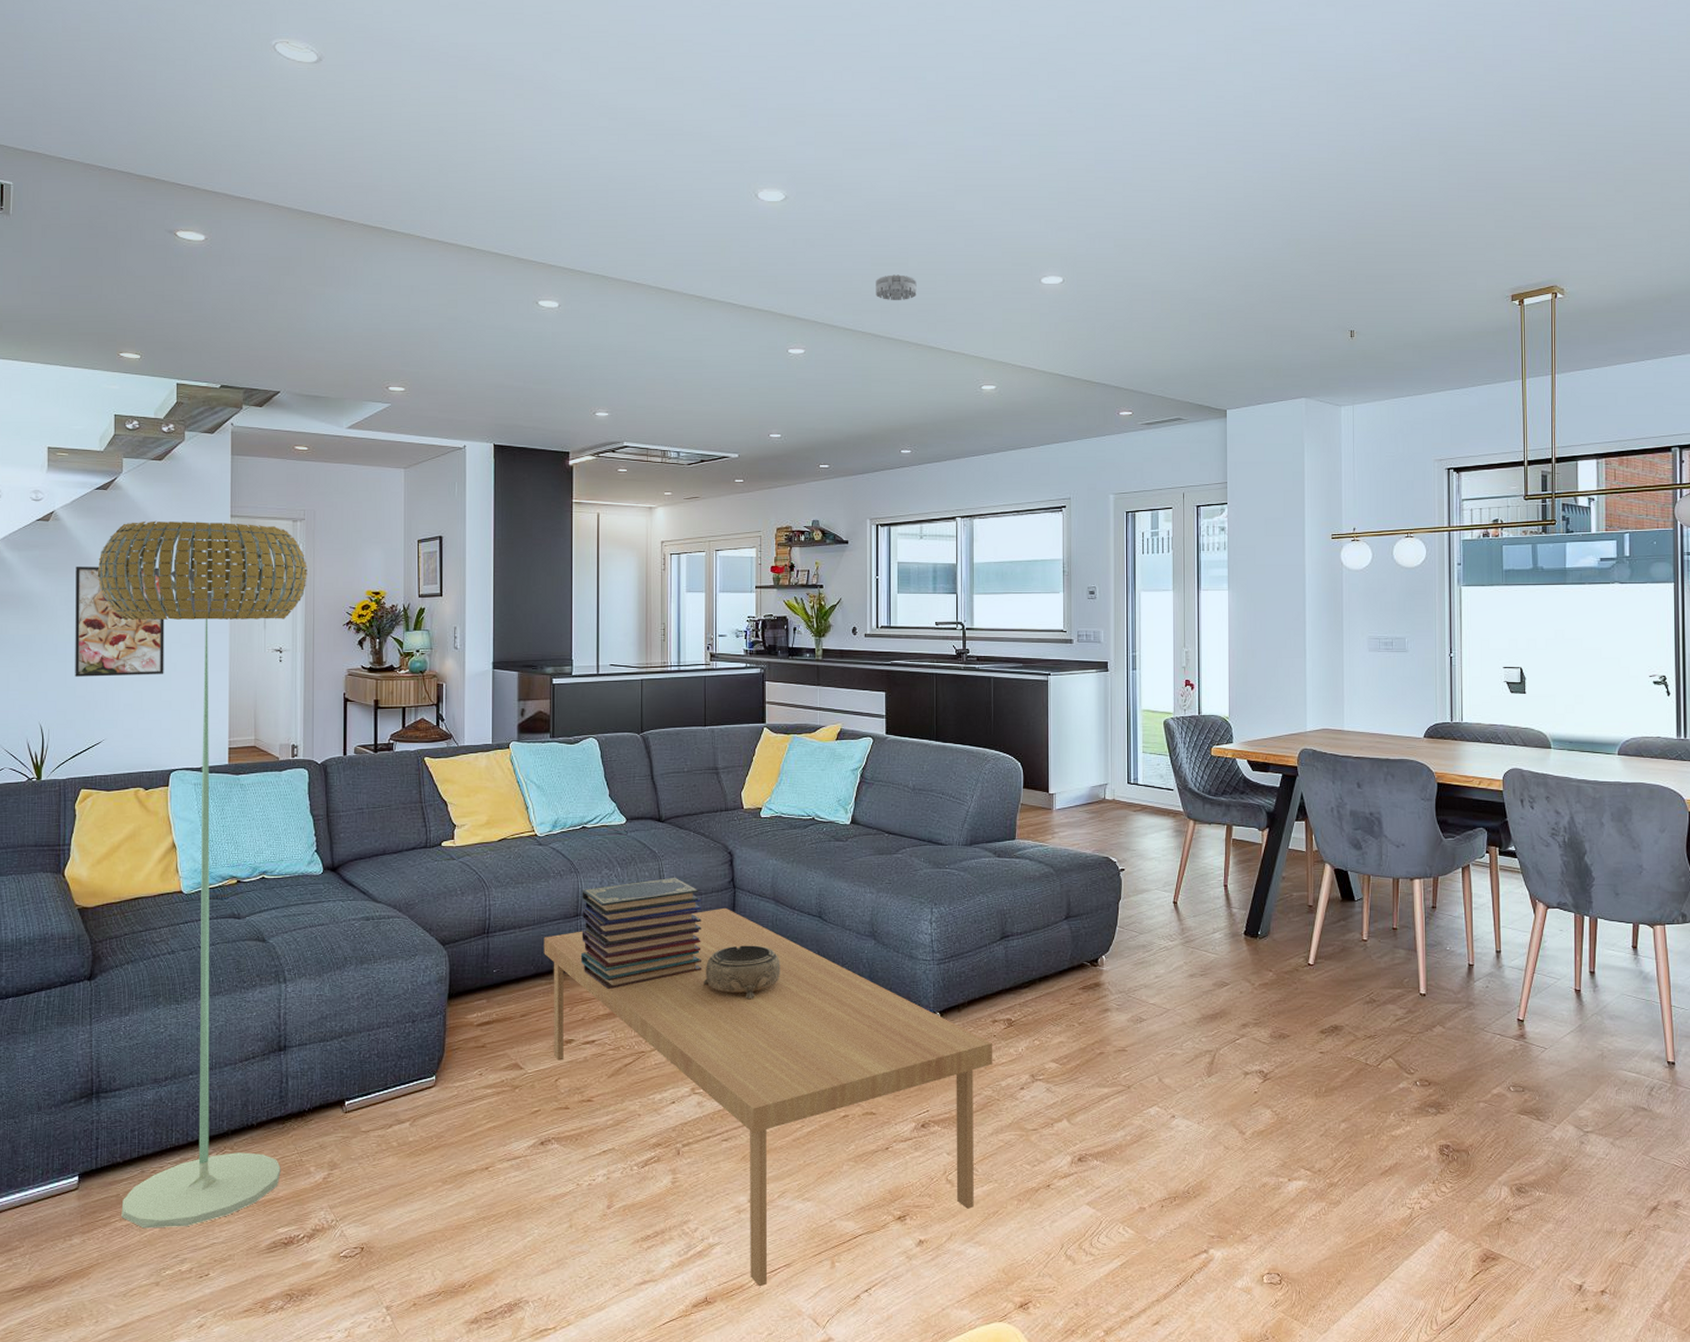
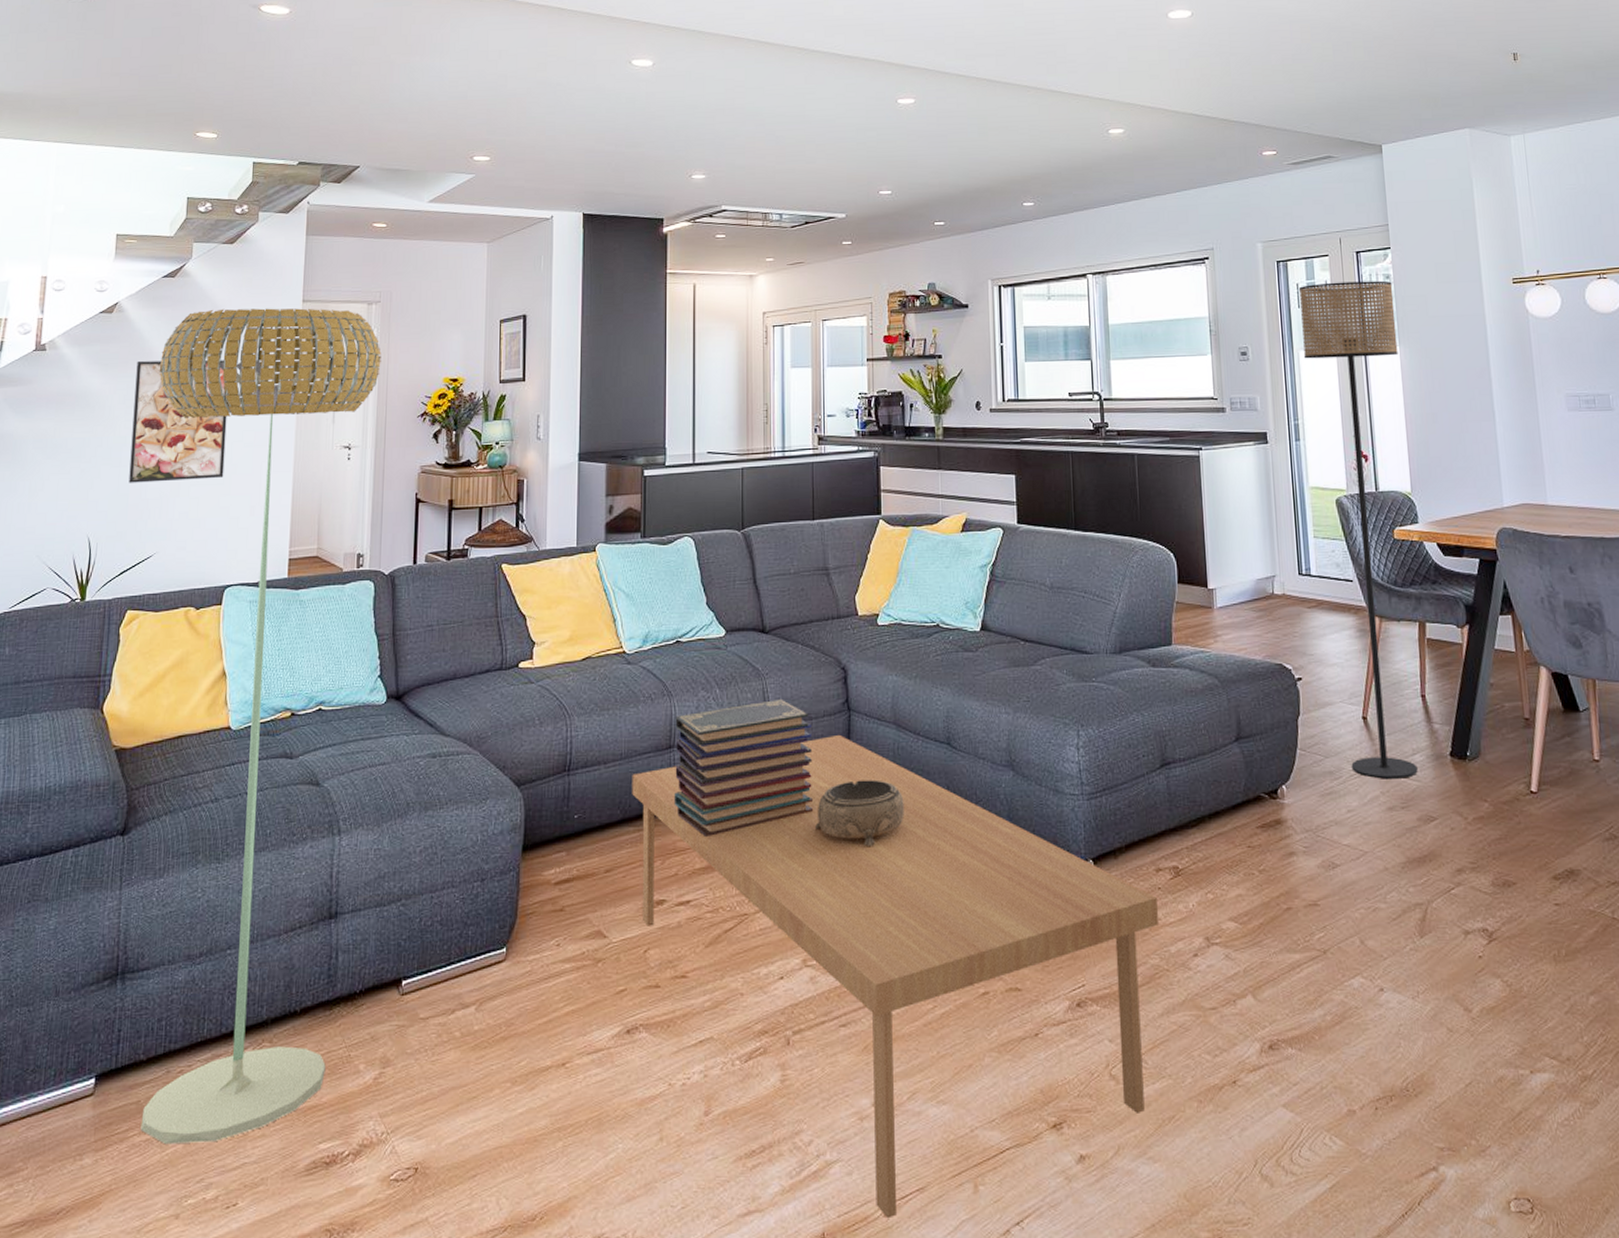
smoke detector: present [876,274,917,300] -> none [989,16,1034,43]
floor lamp: none [1144,532,1227,952] -> present [1298,280,1418,779]

